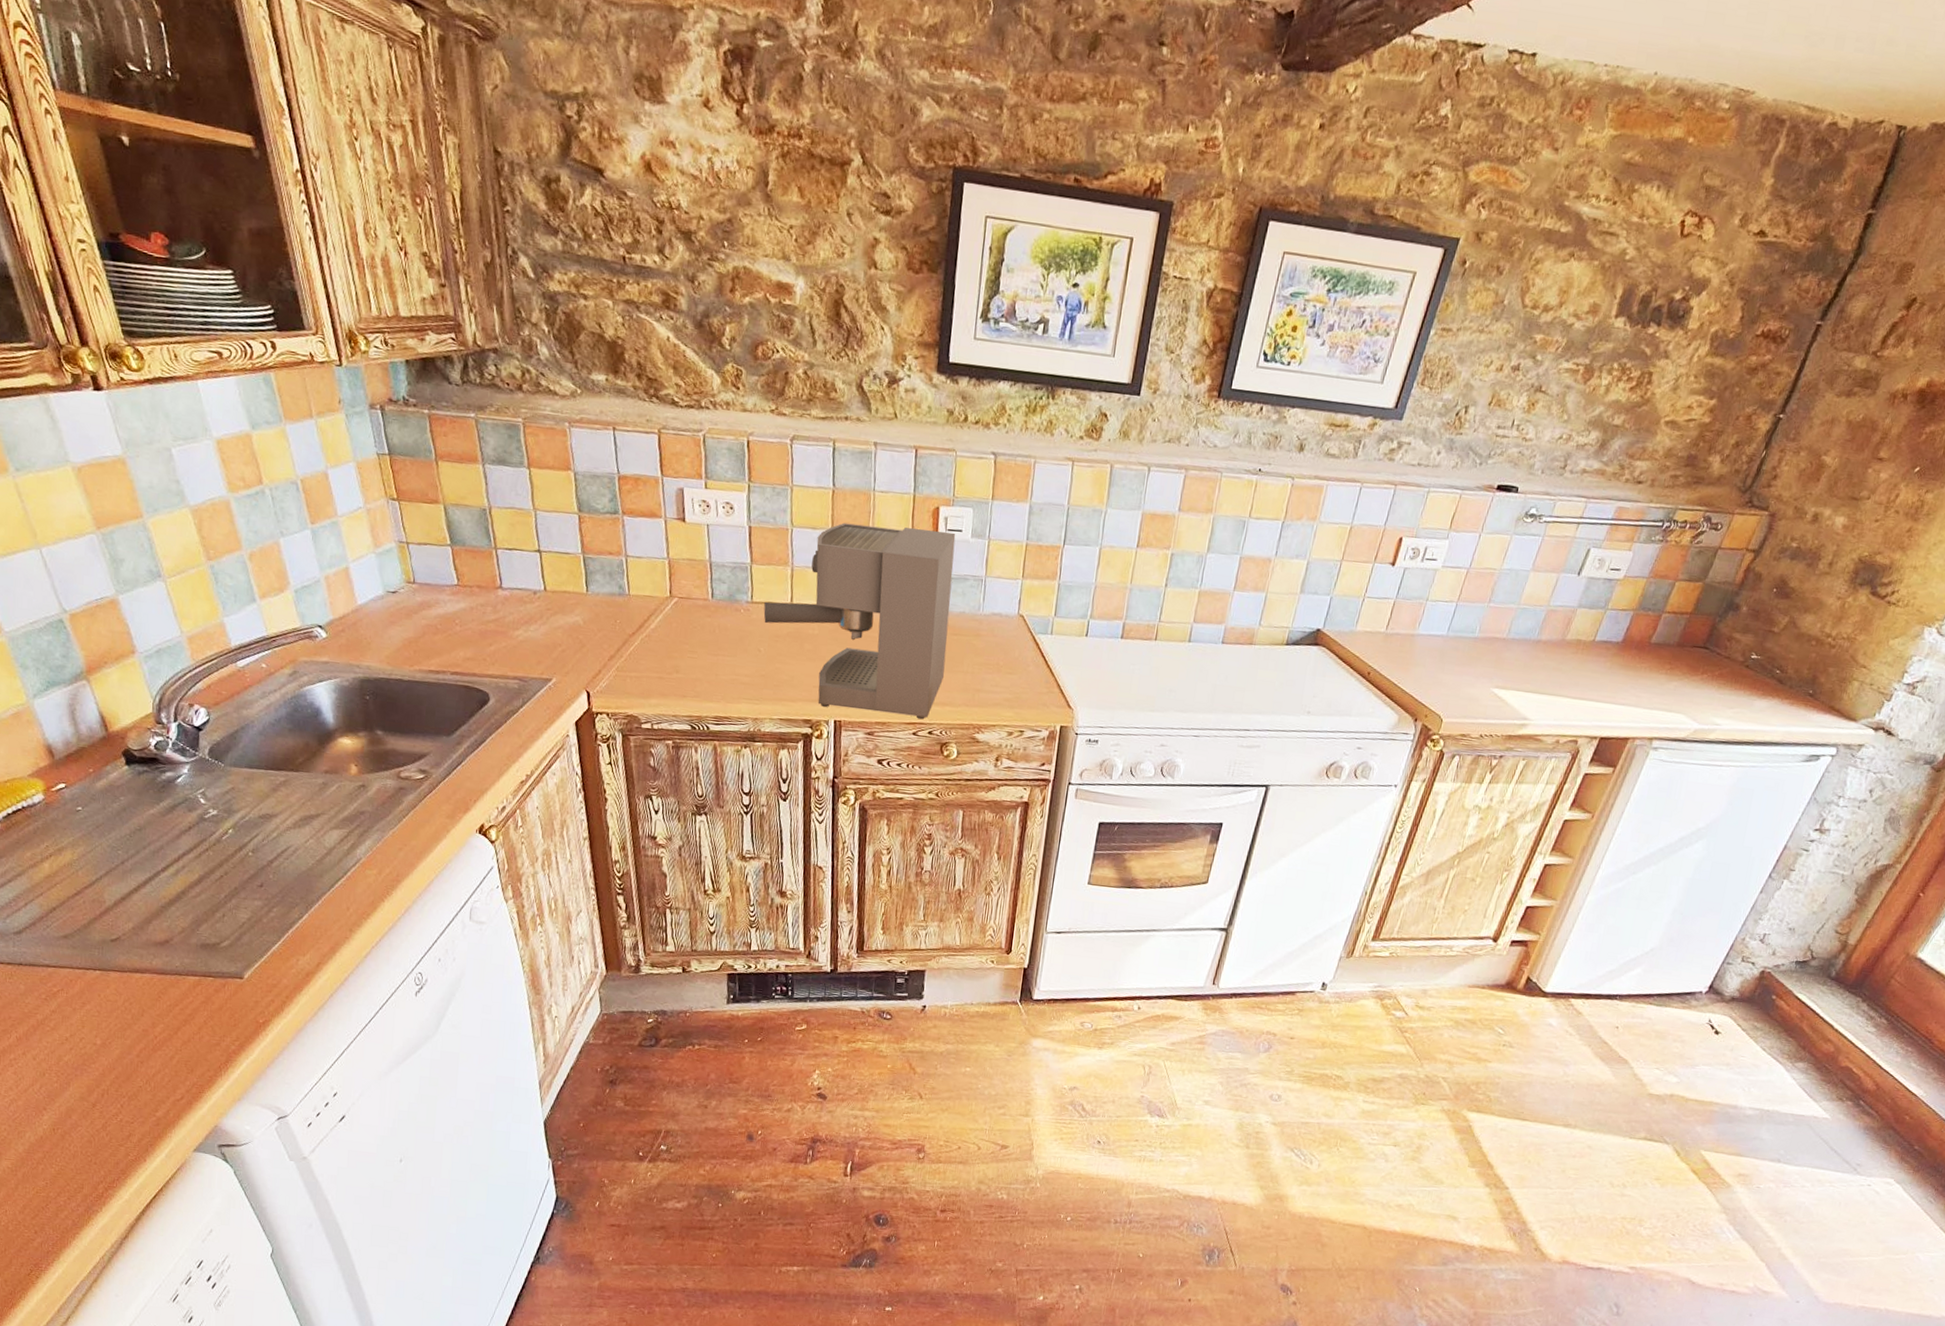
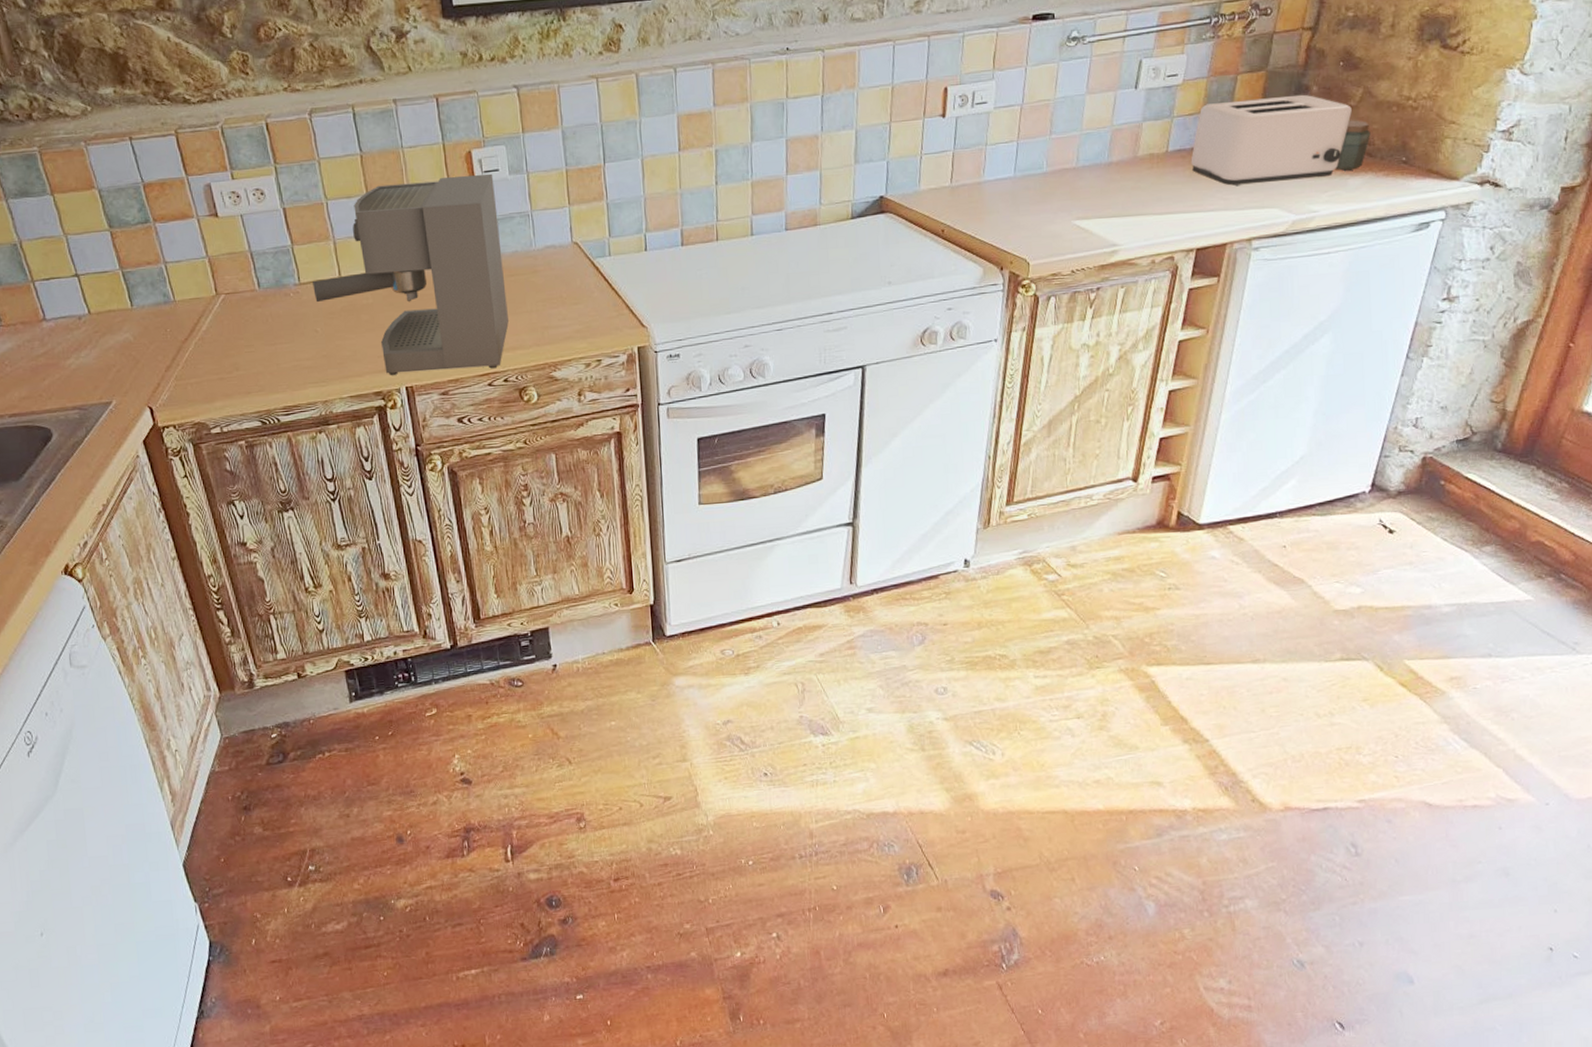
toaster: none [1613,603,1774,695] -> present [1191,94,1352,186]
peanut butter: none [1744,645,1788,693] -> present [1334,120,1371,171]

